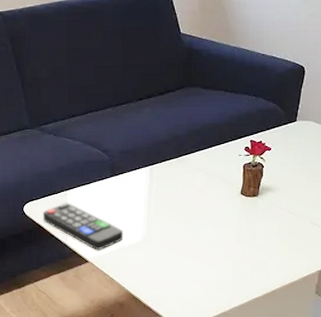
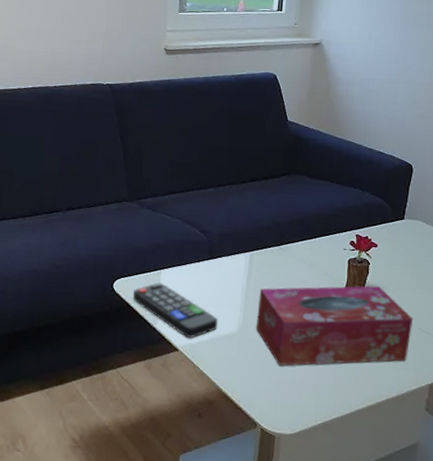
tissue box: none [159,187,305,266] -> present [256,286,414,366]

